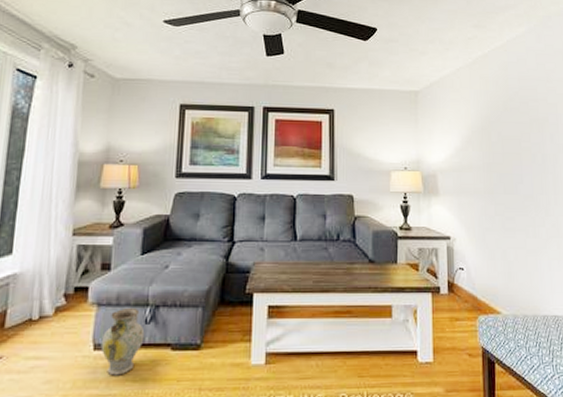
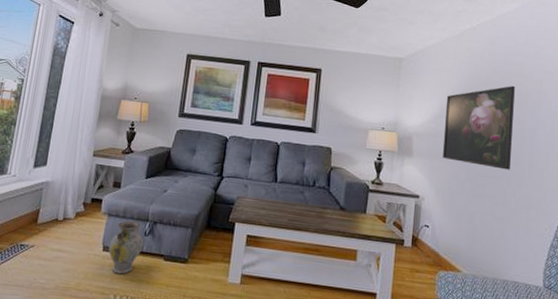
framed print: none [466,111,538,199] -> present [442,85,515,170]

